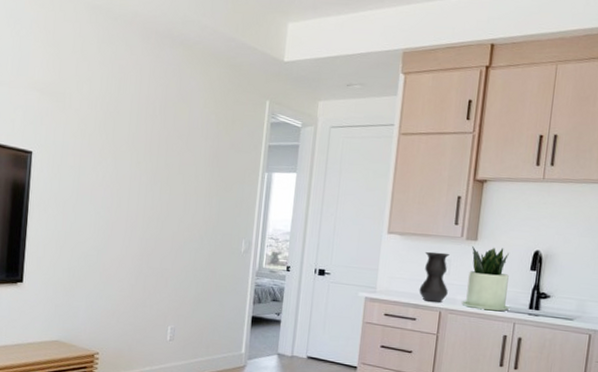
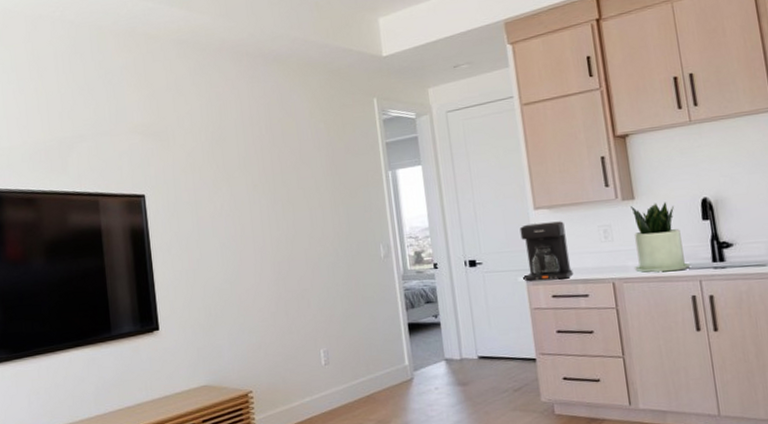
coffee maker: none [364,245,411,302] -> present [519,221,574,282]
vase: present [419,251,450,304] -> none [579,218,617,275]

